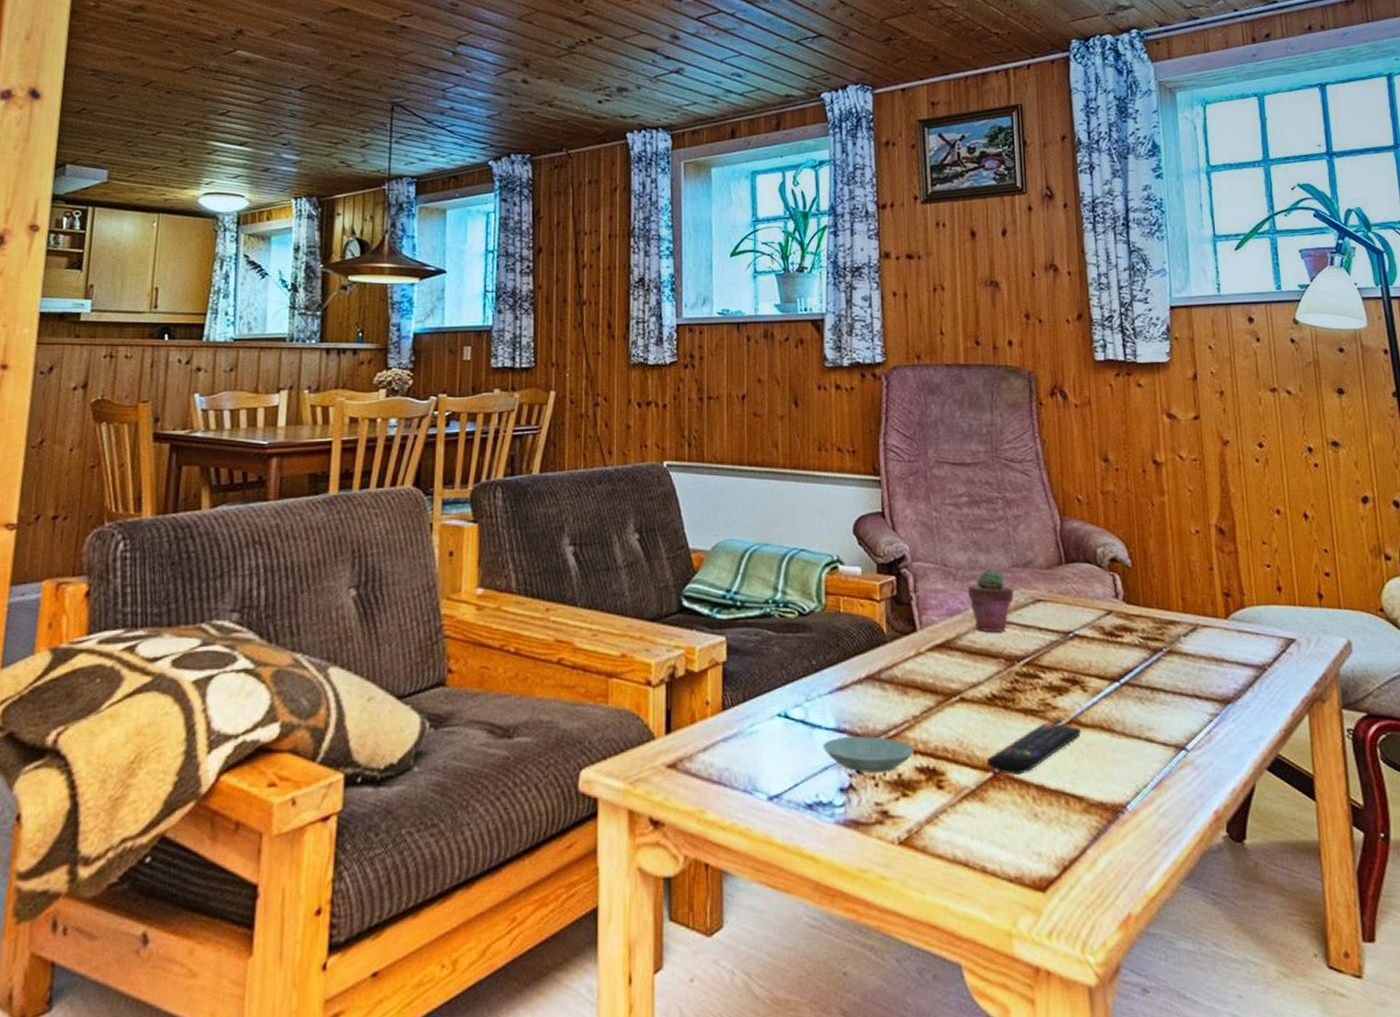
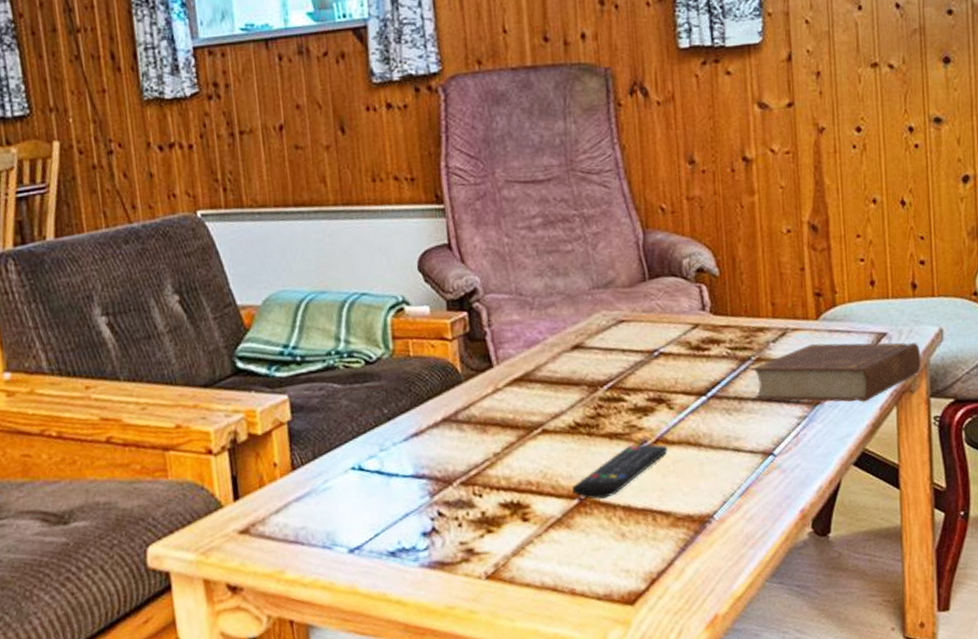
saucer: present [823,736,915,772] -> none [401,478,498,515]
potted succulent: present [968,569,1014,631] -> none [546,293,595,360]
book: none [1162,643,1332,706] -> present [750,342,921,402]

